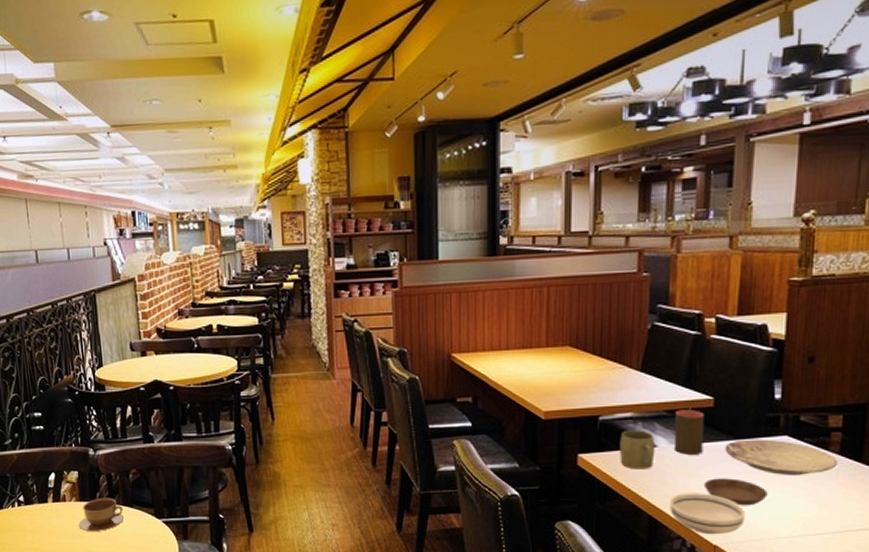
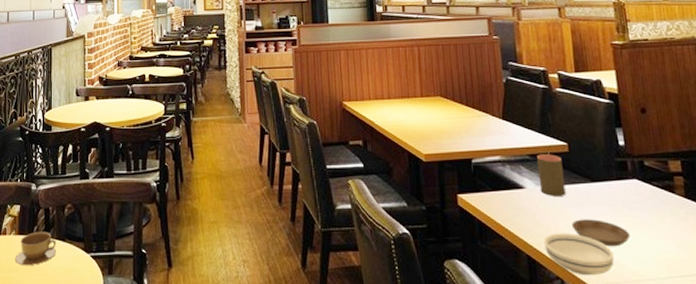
mug: present [620,430,656,470] -> none [492,172,525,210]
plate: present [724,439,838,475] -> none [584,182,686,217]

